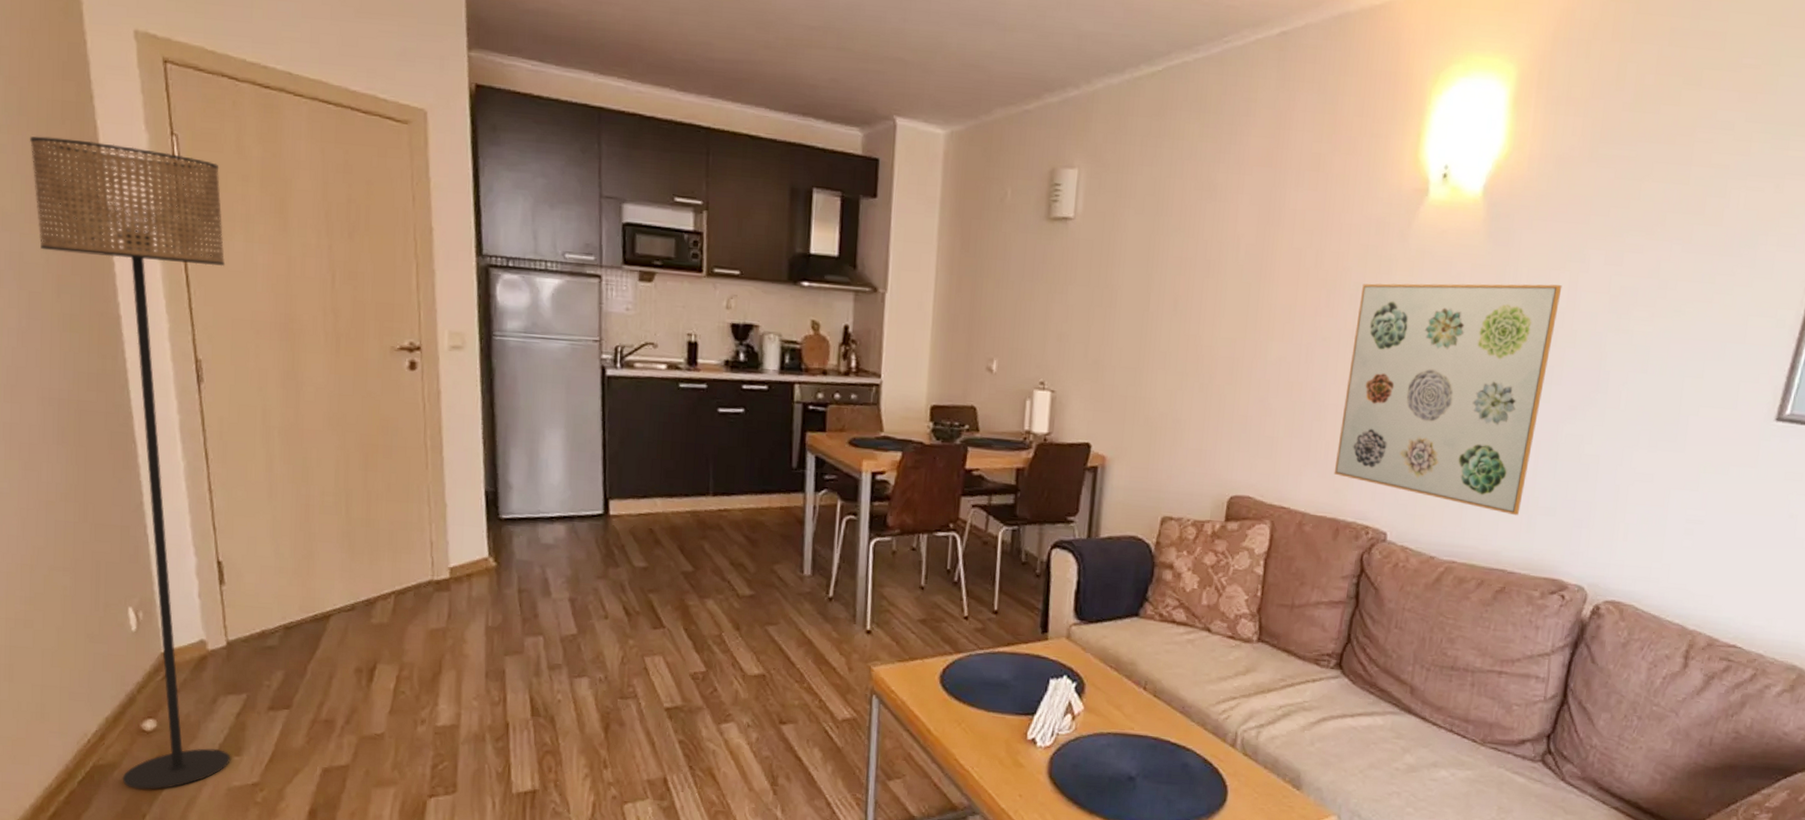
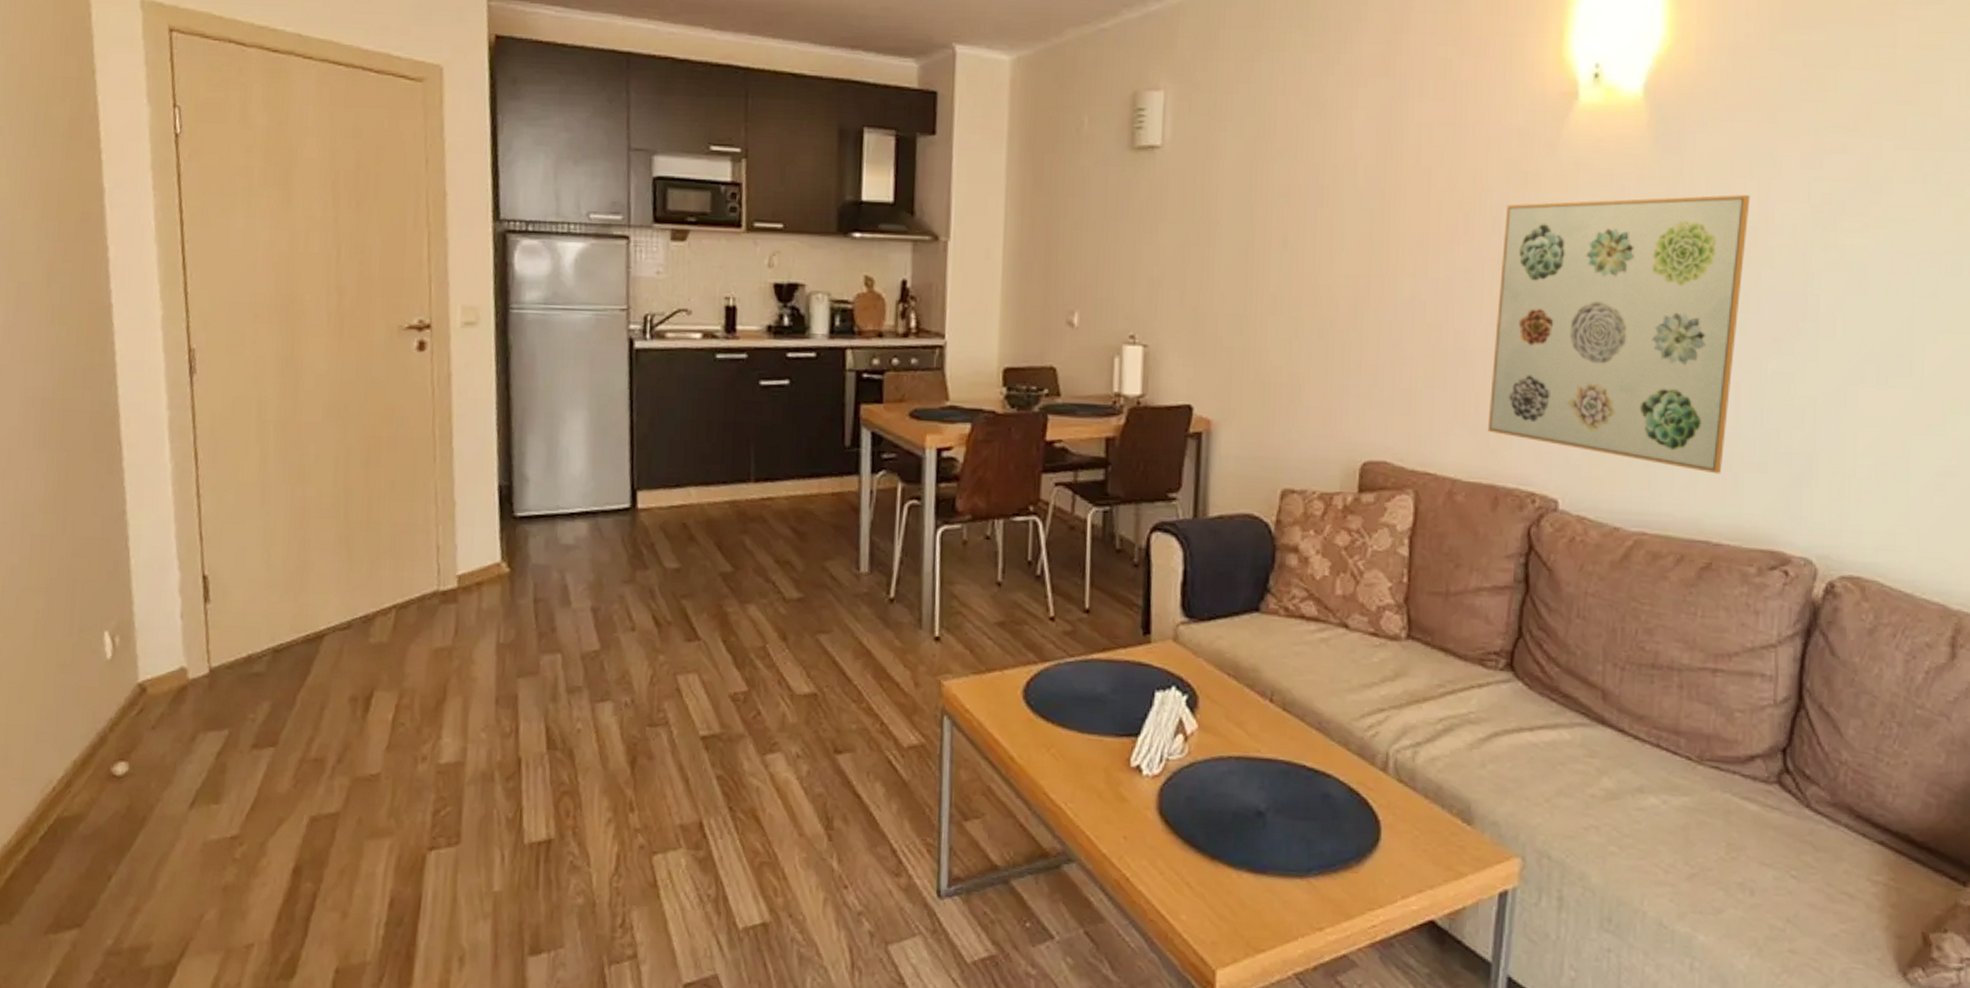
floor lamp: present [30,136,231,790] -> none [28,116,225,846]

